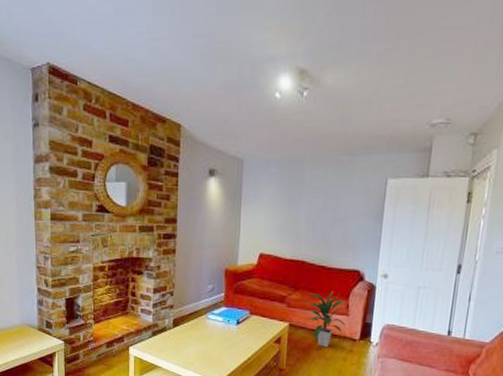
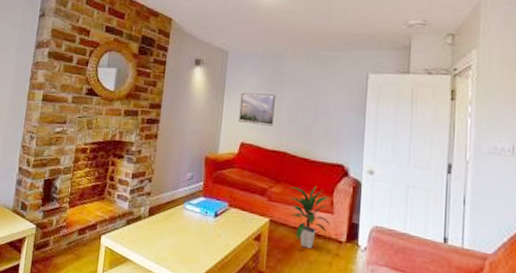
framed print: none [257,203,293,236] -> present [239,92,275,127]

